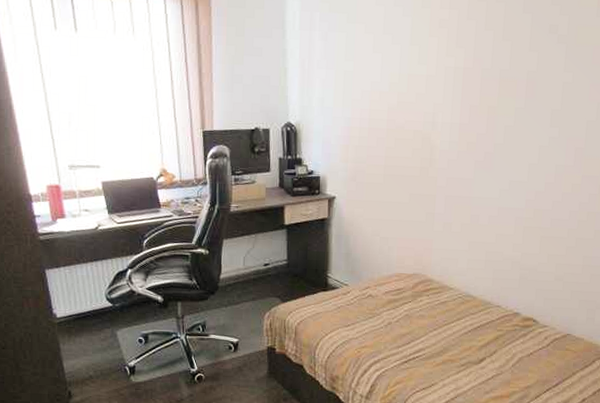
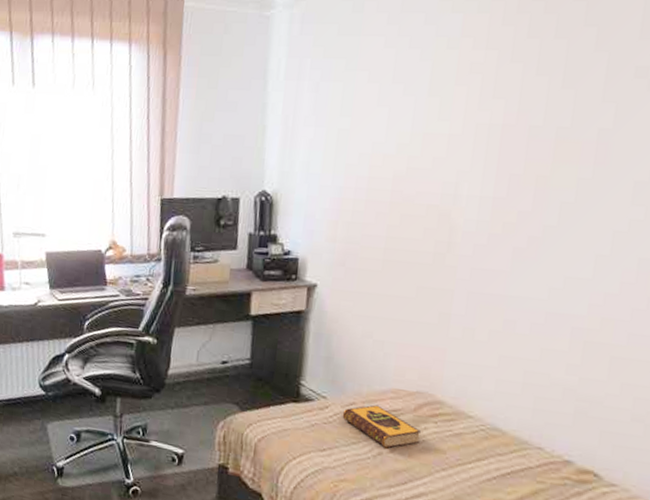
hardback book: none [360,287,418,319] -> present [342,404,421,449]

